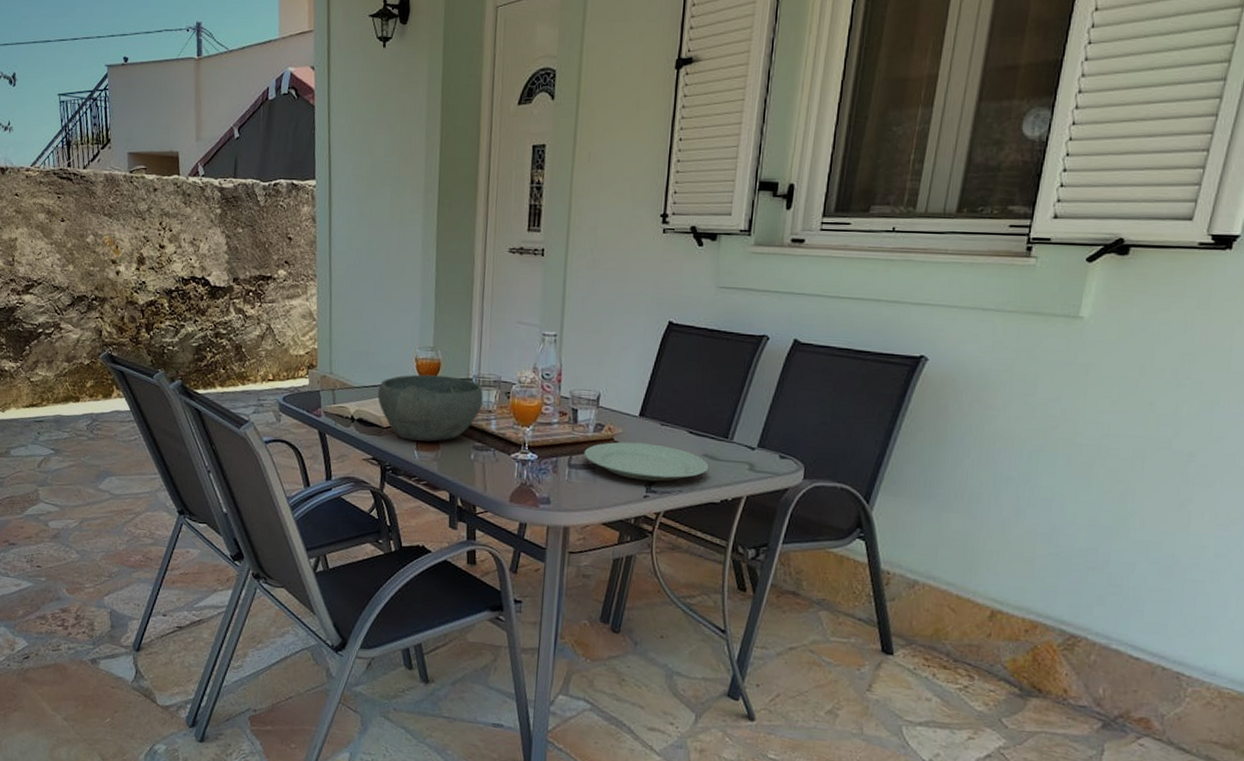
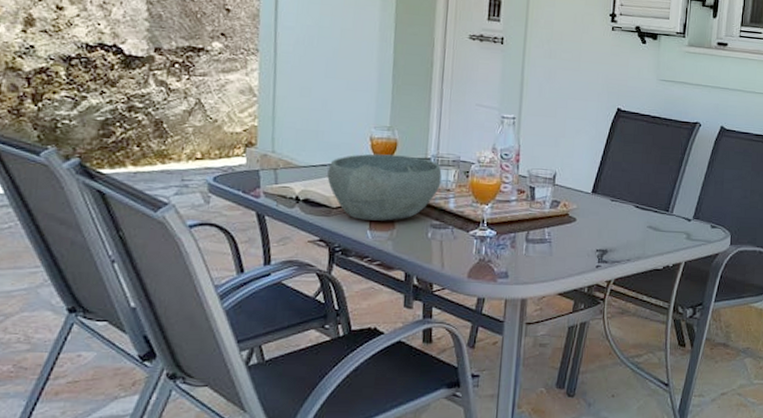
plate: present [584,441,709,482] -> none [540,216,653,253]

